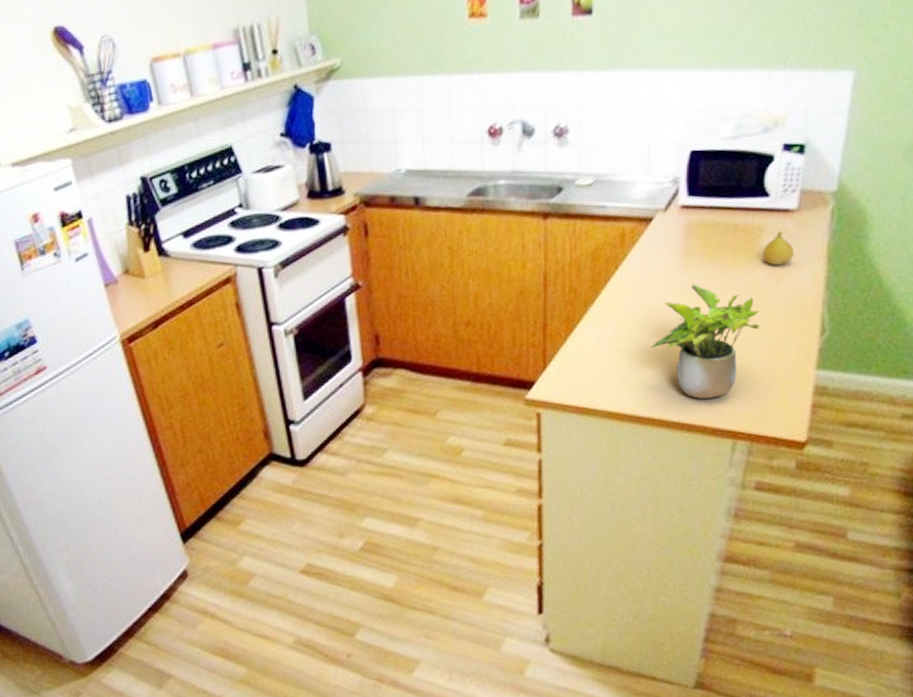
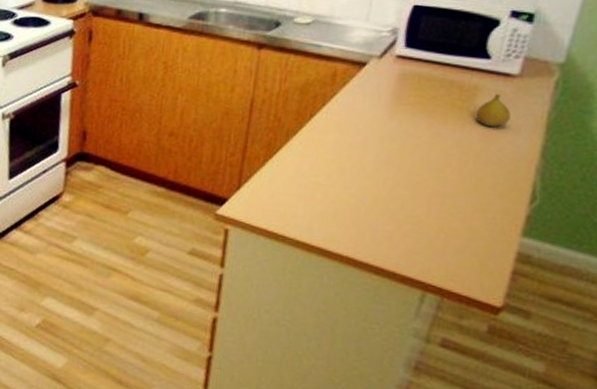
potted plant: present [651,284,759,399] -> none [348,132,466,246]

